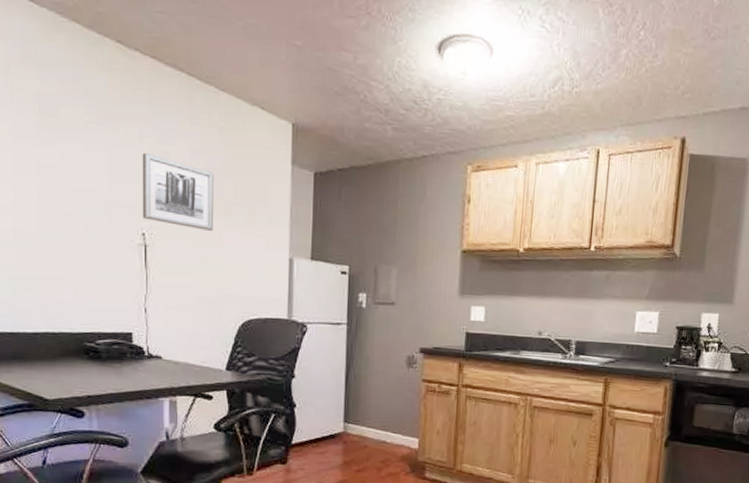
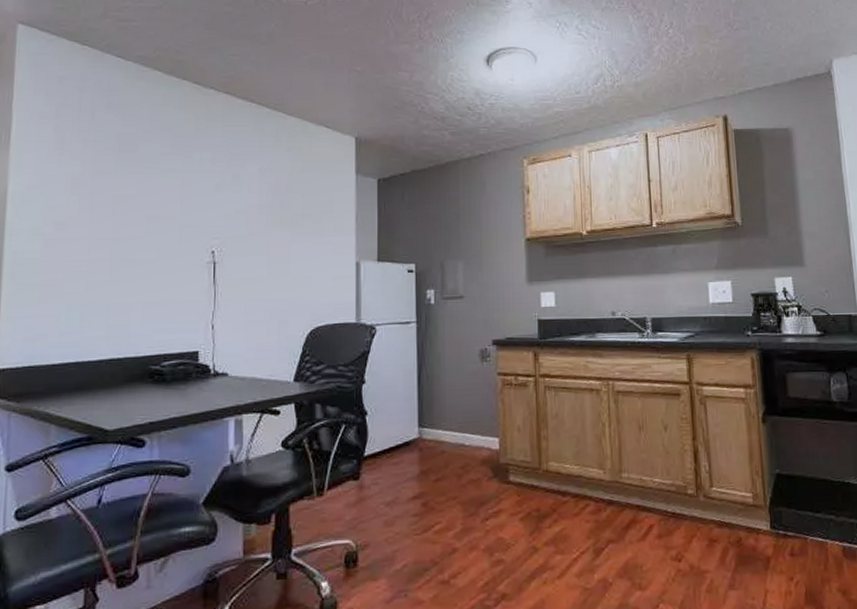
wall art: present [142,152,214,231] -> none [212,176,281,243]

